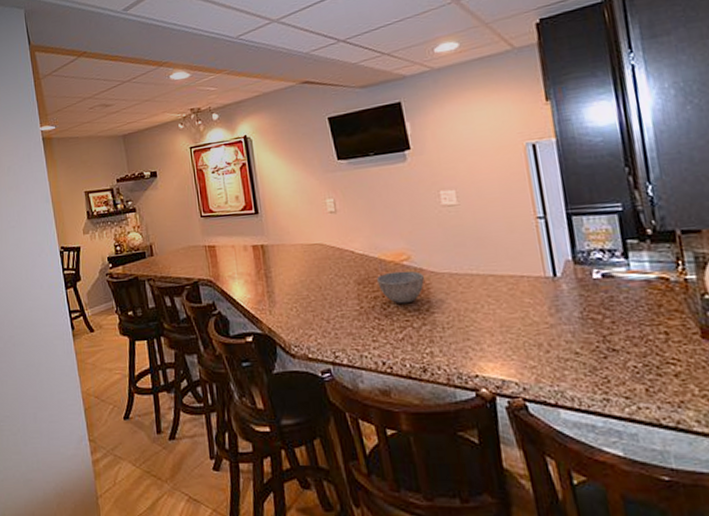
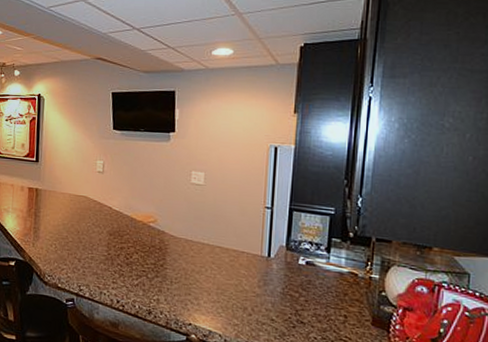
bowl: present [377,270,424,304] -> none [126,229,164,258]

